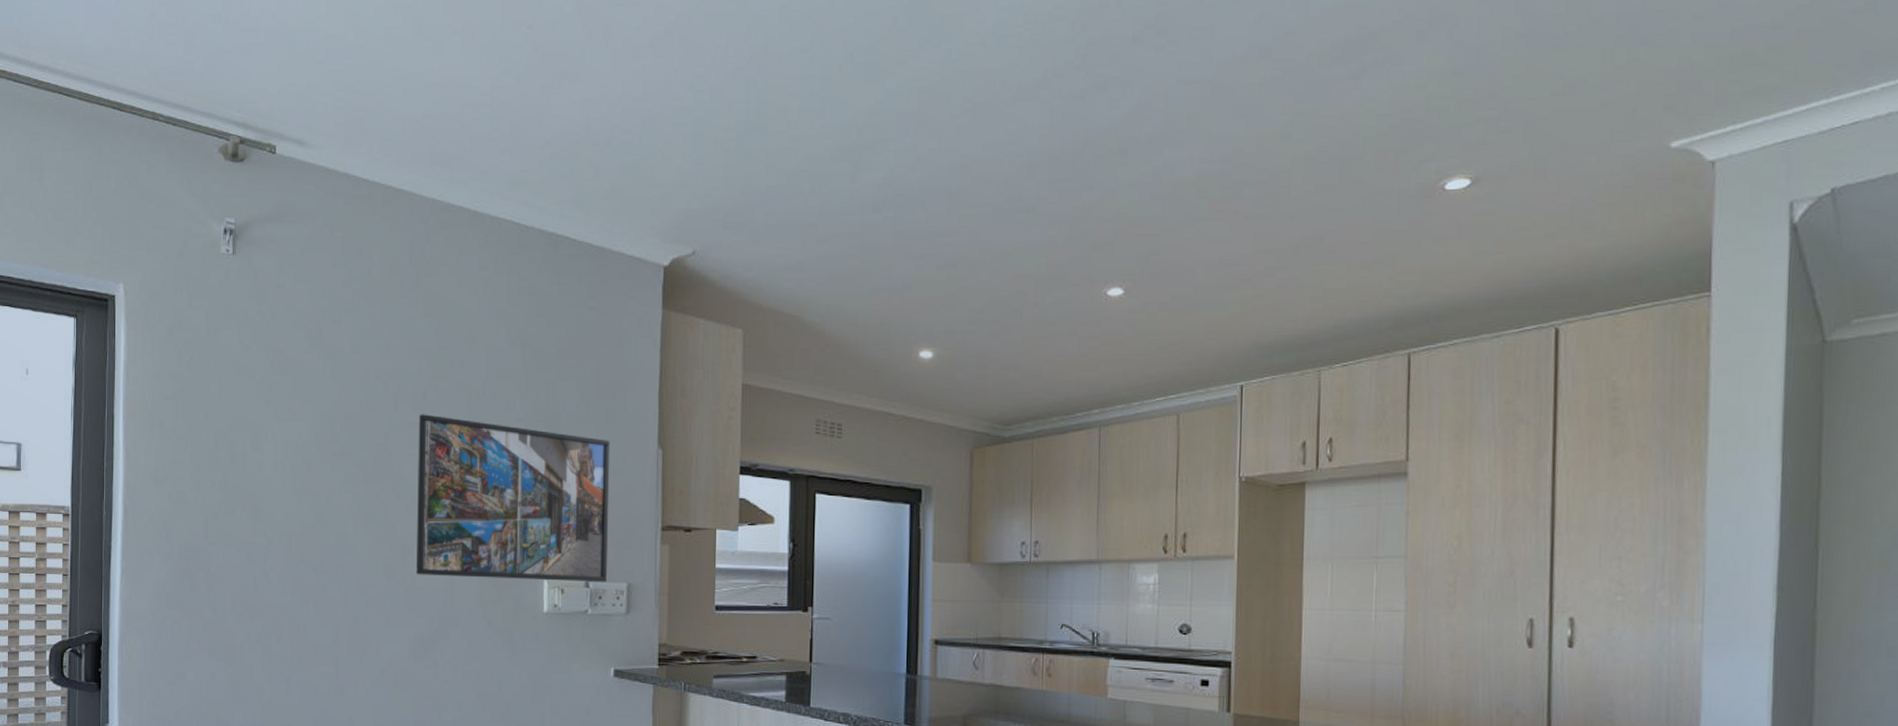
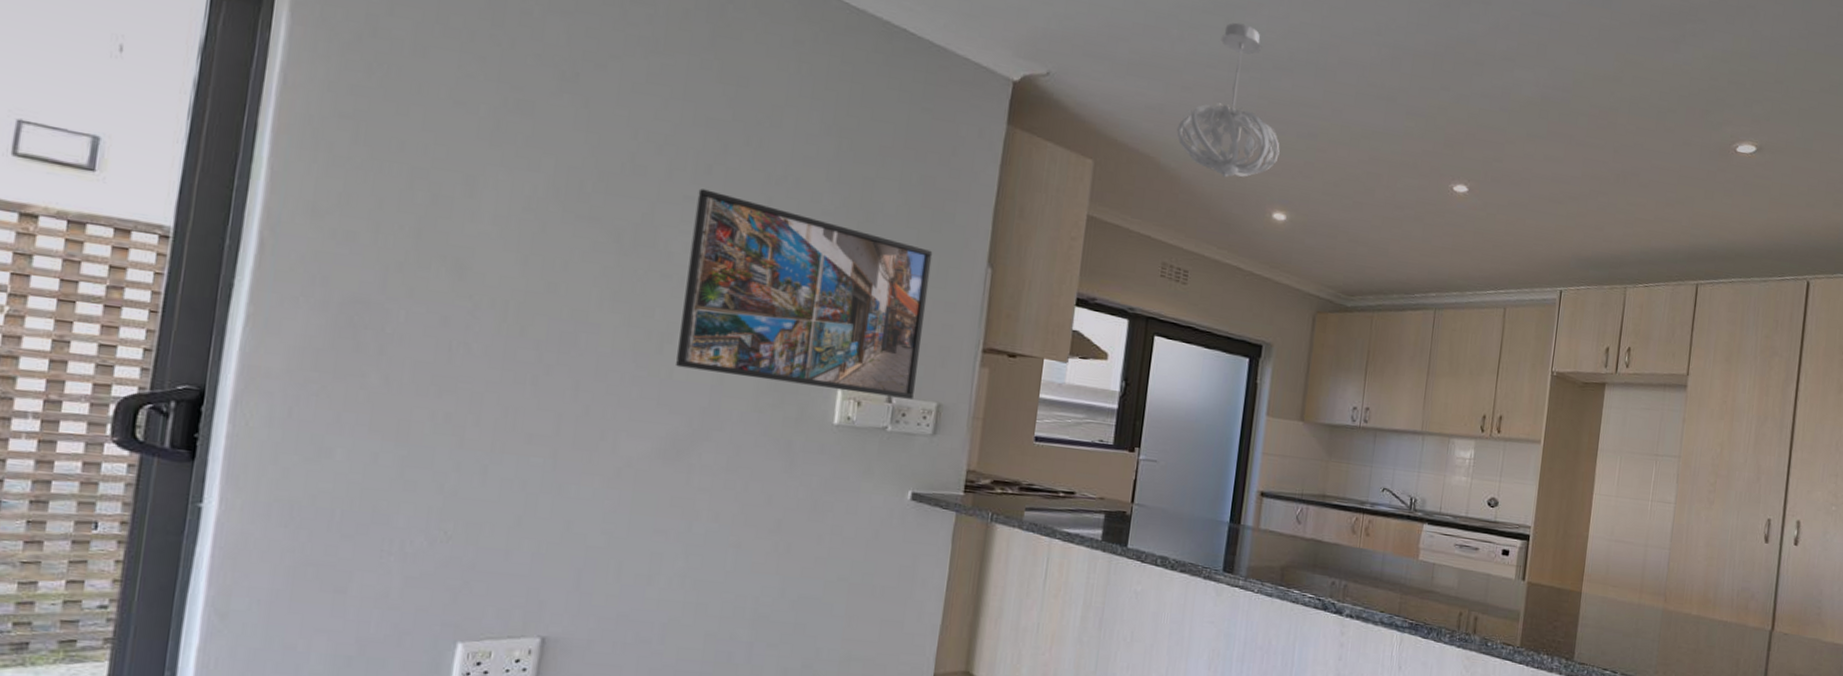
pendant light: none [817,164,920,324] -> present [1177,22,1280,178]

